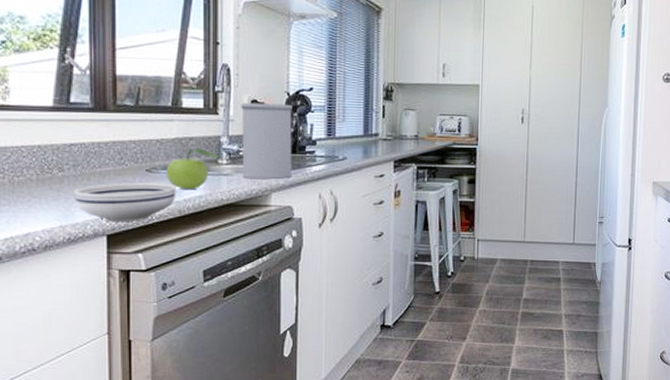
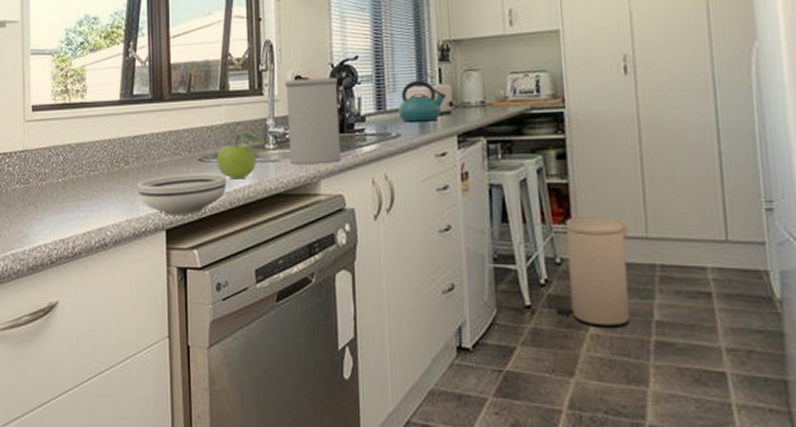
kettle: none [346,113,387,149] -> present [398,80,446,122]
toaster: none [353,118,393,144] -> present [405,85,454,115]
pedal bin: none [457,227,513,305] -> present [556,217,630,328]

